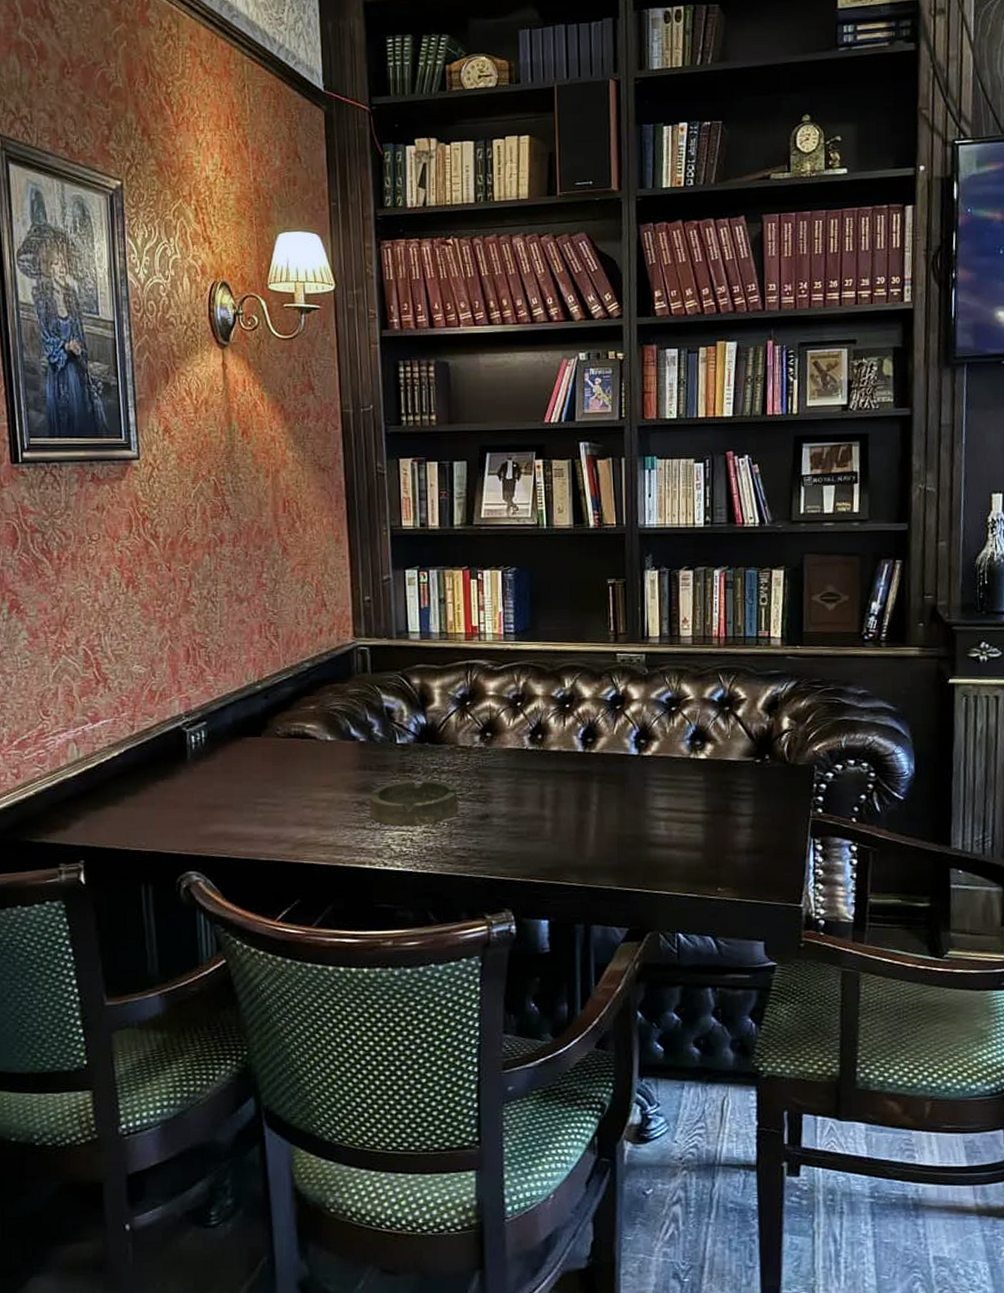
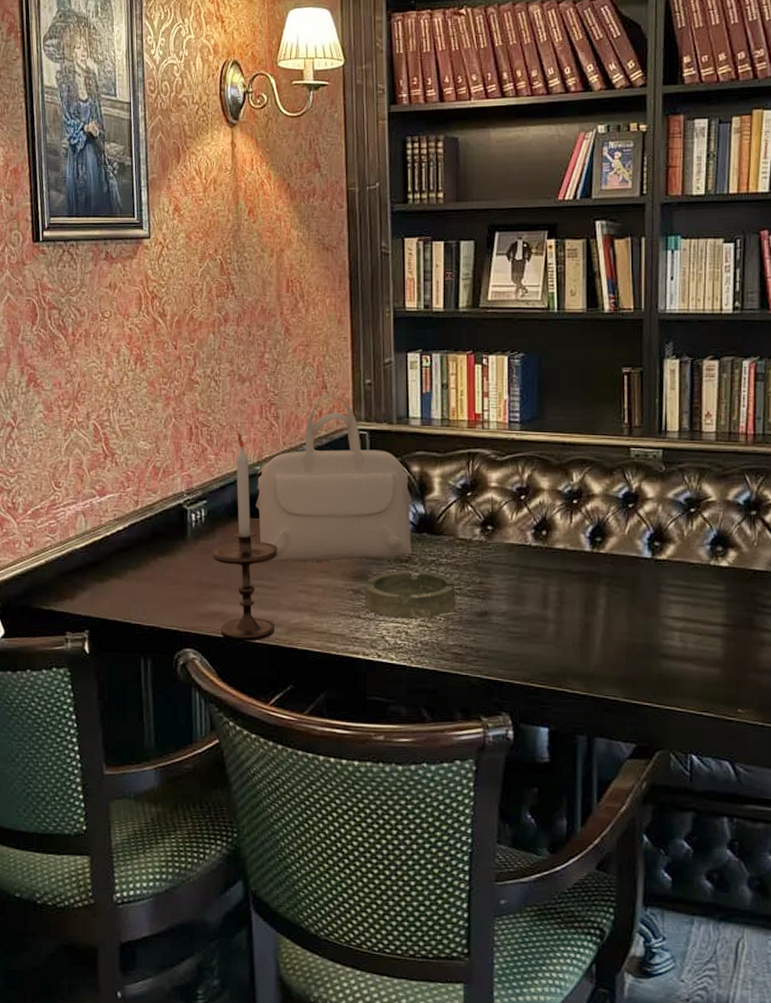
candlestick: none [214,651,282,860] -> present [213,431,278,641]
handbag: none [257,611,415,779] -> present [256,394,413,562]

